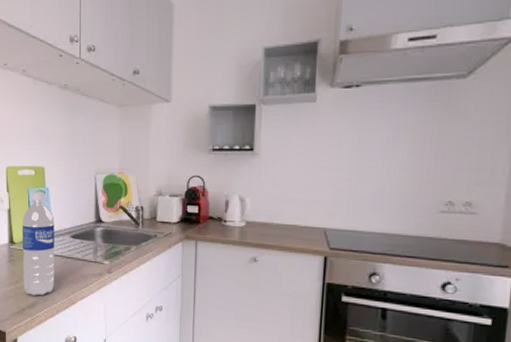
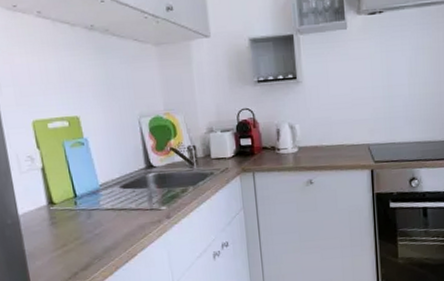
water bottle: present [22,192,55,296] -> none [61,144,109,257]

